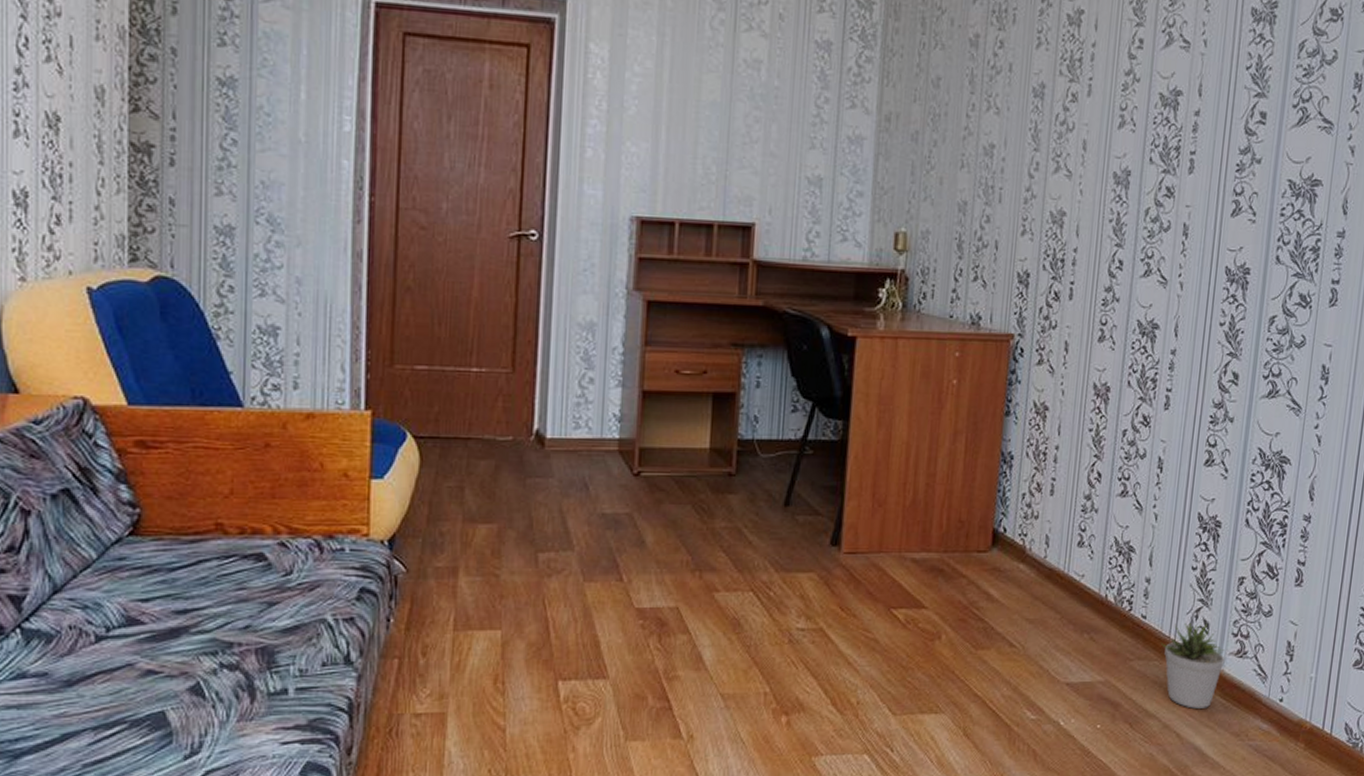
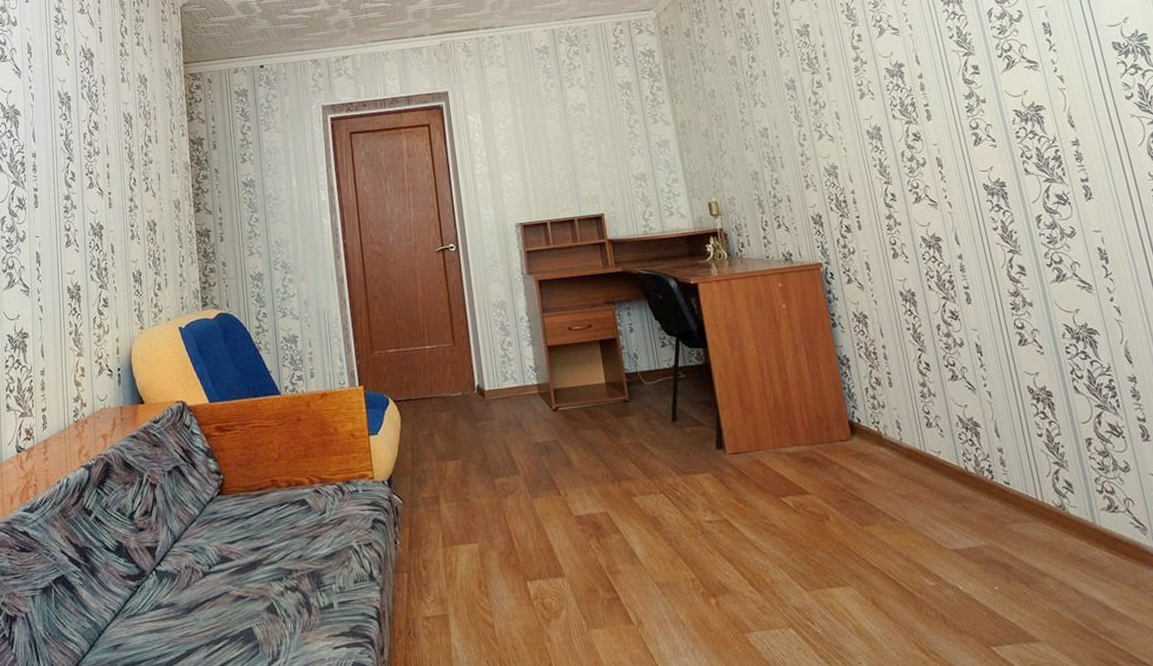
potted plant: present [1160,623,1225,709] -> none [1030,484,1100,565]

